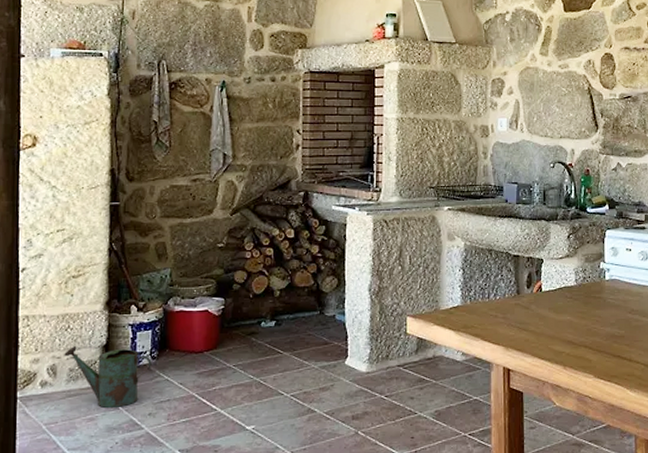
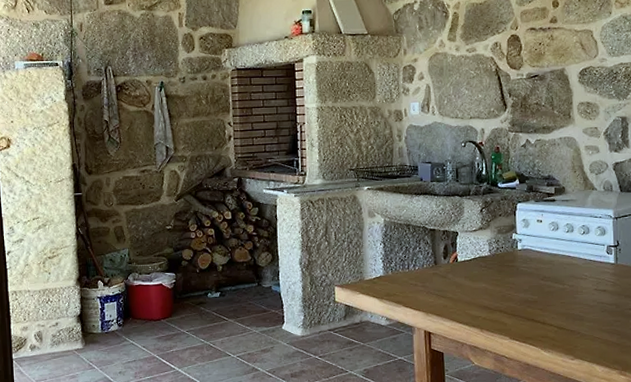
watering can: present [64,346,152,408] -> none [47,316,119,367]

